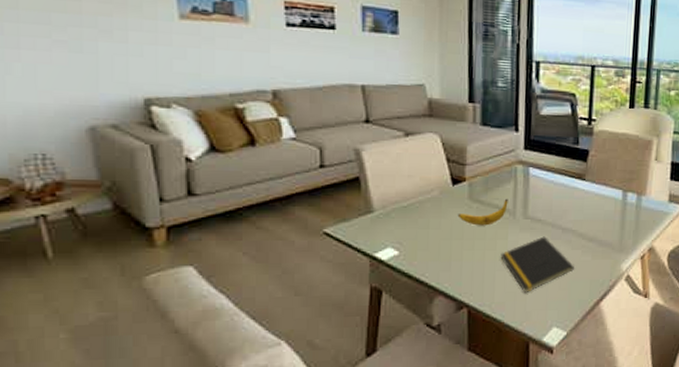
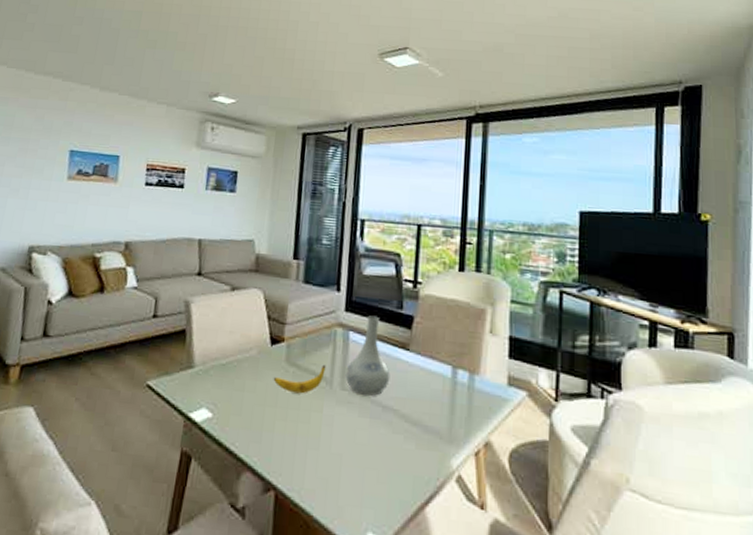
notepad: present [500,236,574,294] -> none [314,413,395,482]
vase: none [527,152,569,221] -> present [345,315,390,396]

